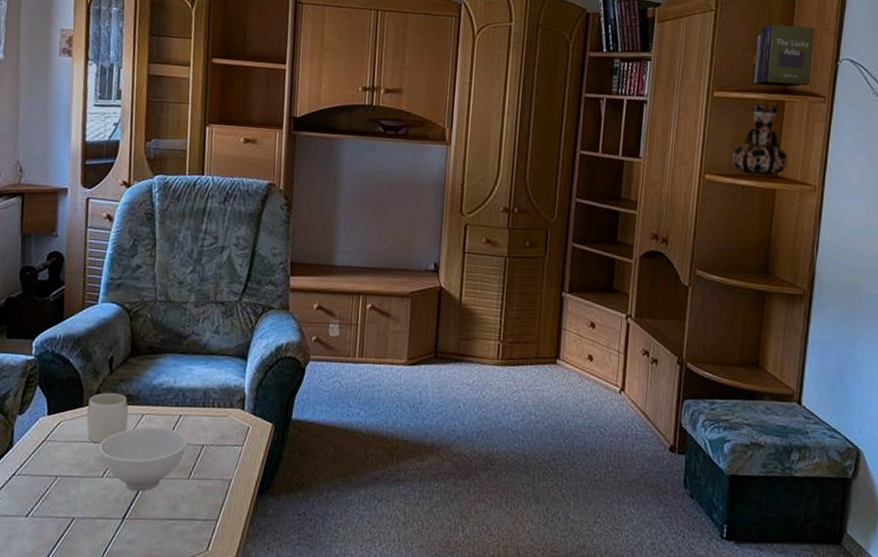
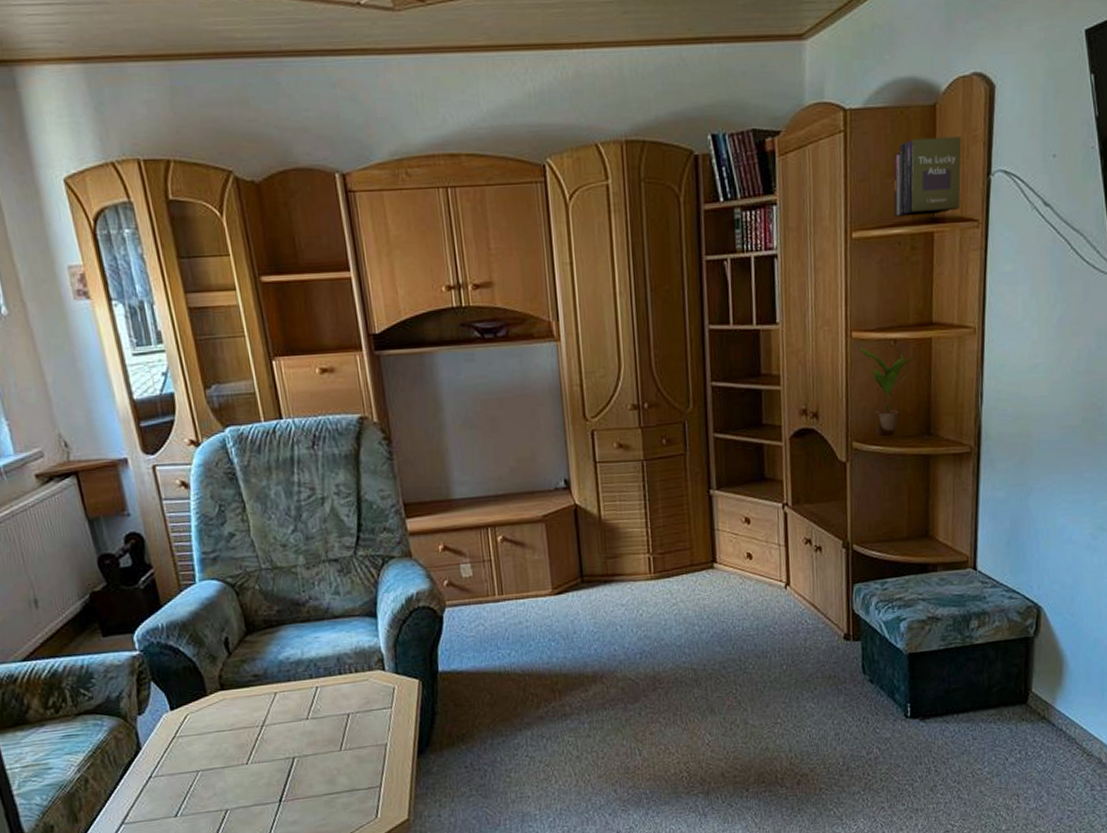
mug: present [86,392,129,444] -> none [212,675,262,731]
bowl: present [98,427,188,491] -> none [235,703,332,772]
potted plant: none [711,187,760,270] -> present [860,346,916,437]
decorative vase: present [732,104,788,176] -> none [879,239,943,325]

